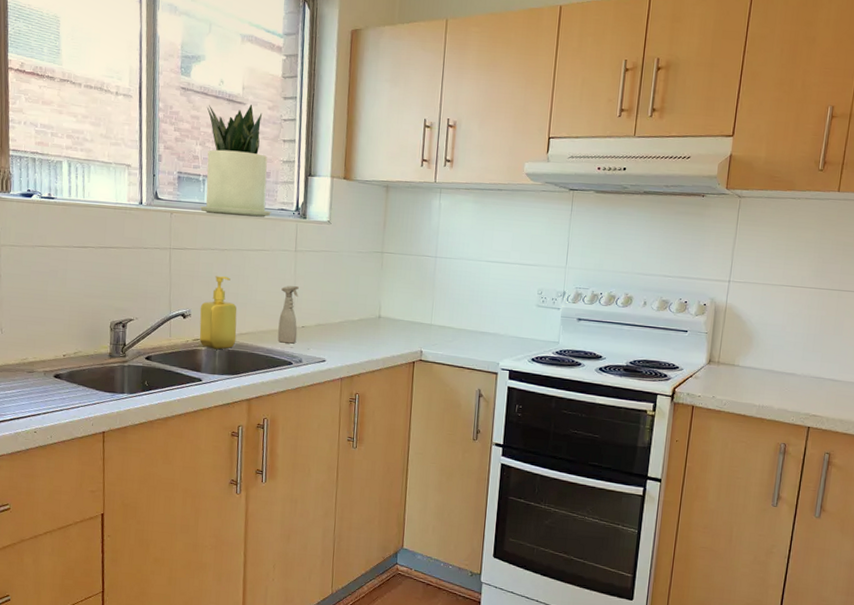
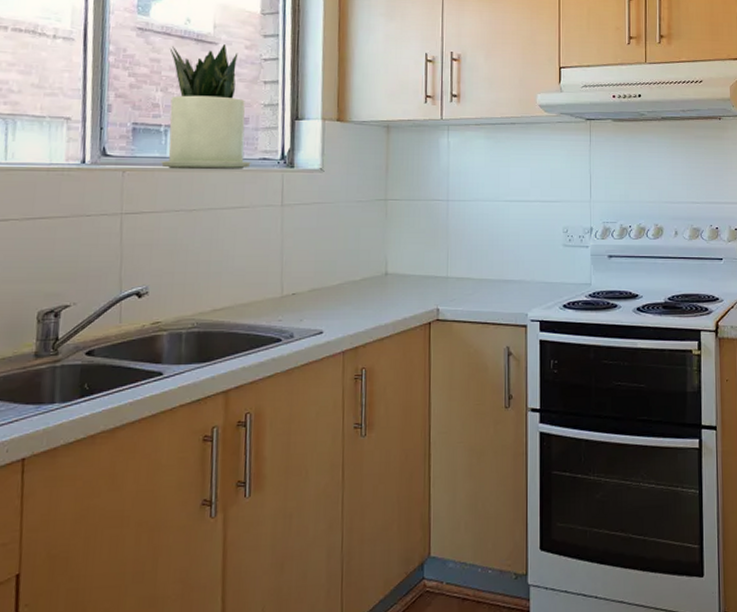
soap dispenser: present [199,276,237,350] -> none [159,242,210,333]
spray bottle: present [277,285,299,344] -> none [262,245,288,316]

